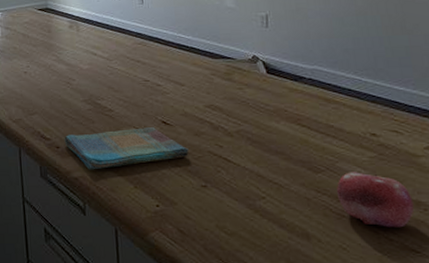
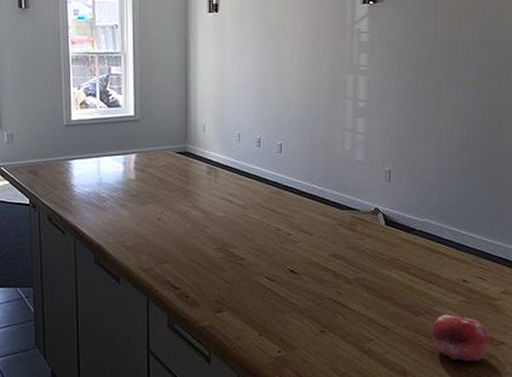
dish towel: present [64,126,189,170] -> none [194,274,311,319]

